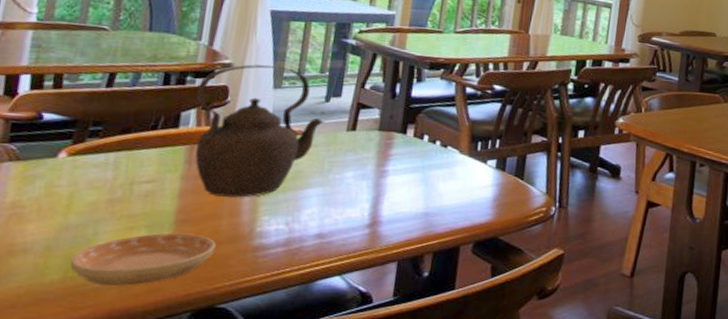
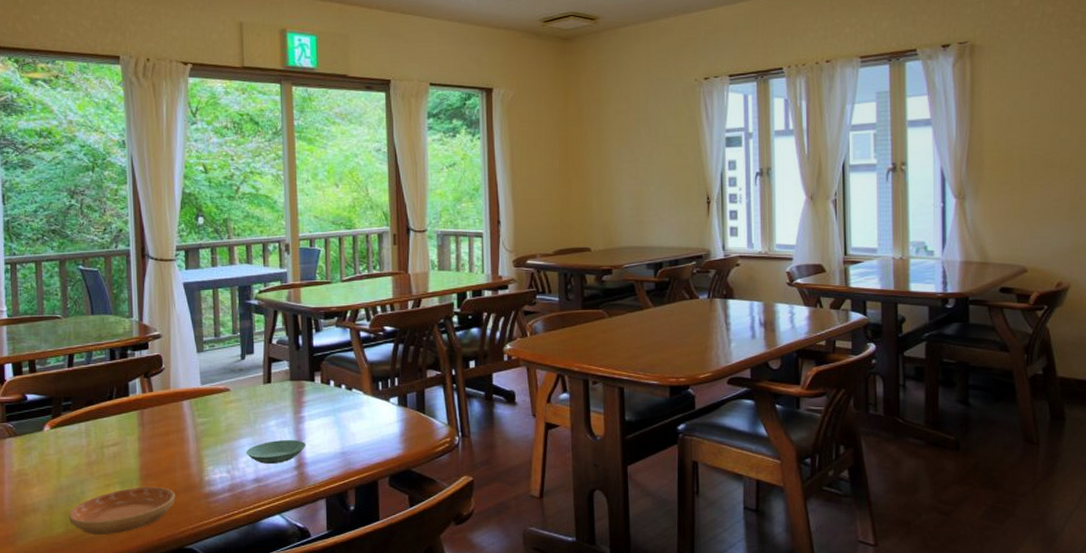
teapot: present [195,64,326,198] -> none [137,332,245,452]
saucer: none [312,193,385,219] -> present [246,440,306,464]

